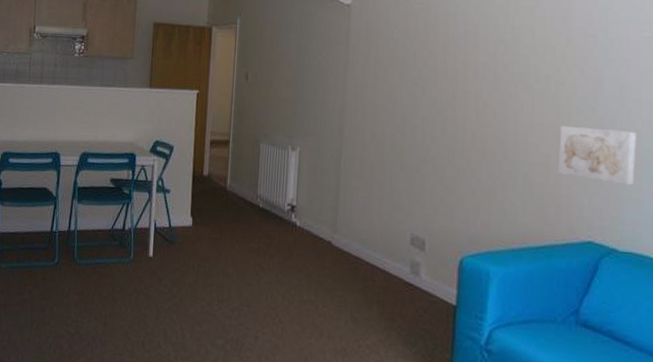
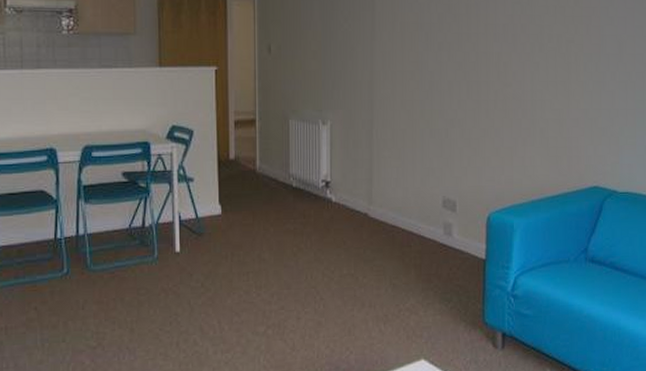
wall art: present [558,126,636,186] -> none [569,82,632,133]

